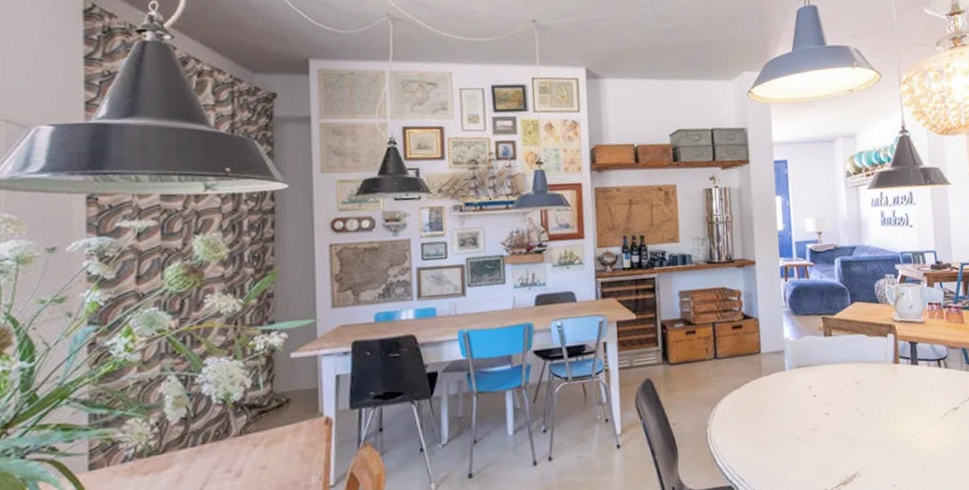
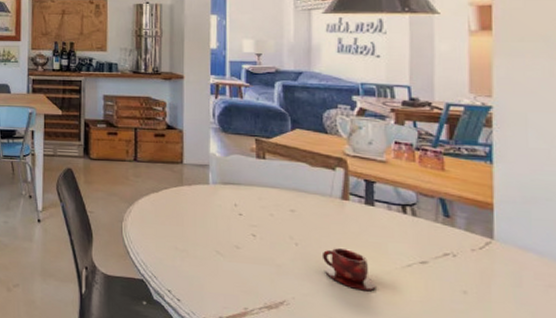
teacup: none [882,409,925,447] -> present [321,247,376,292]

